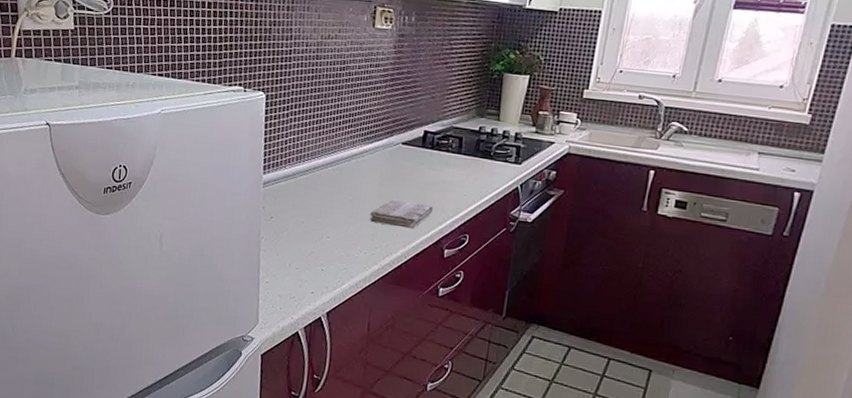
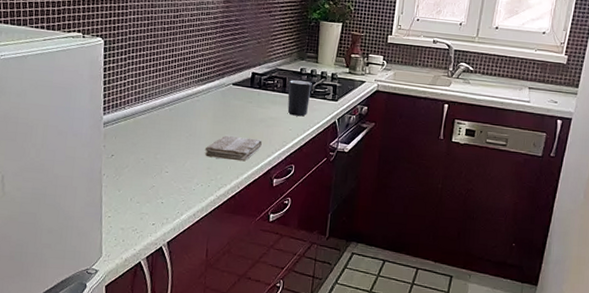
mug: none [463,139,492,181] -> present [287,79,312,117]

